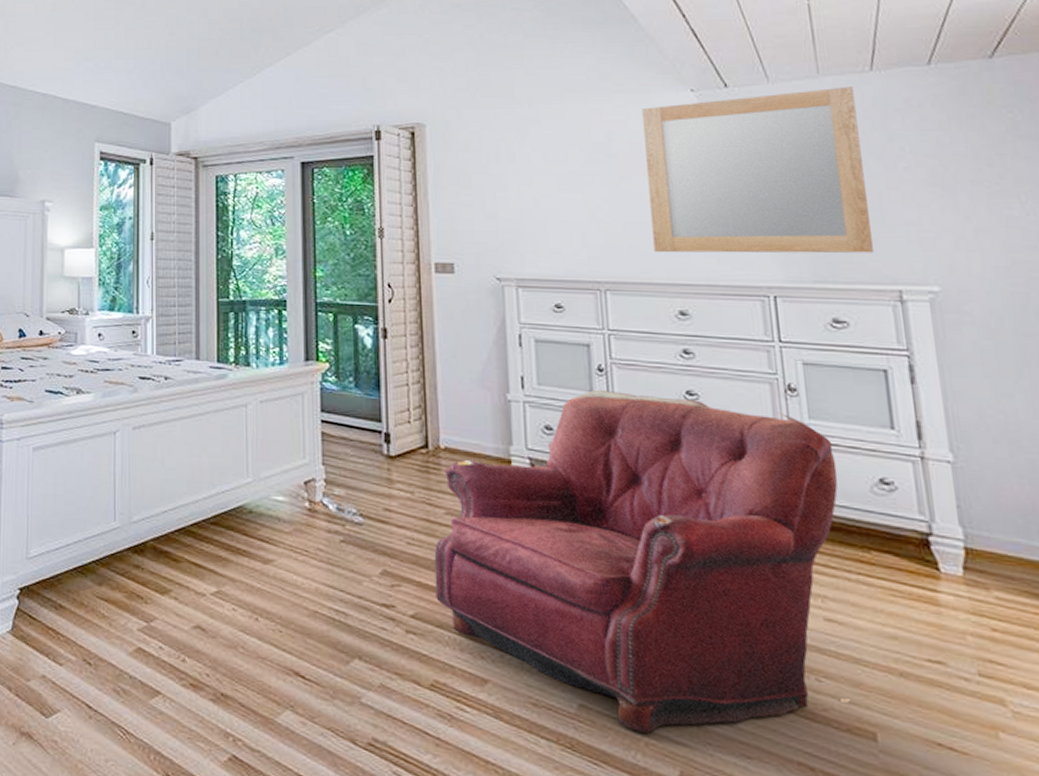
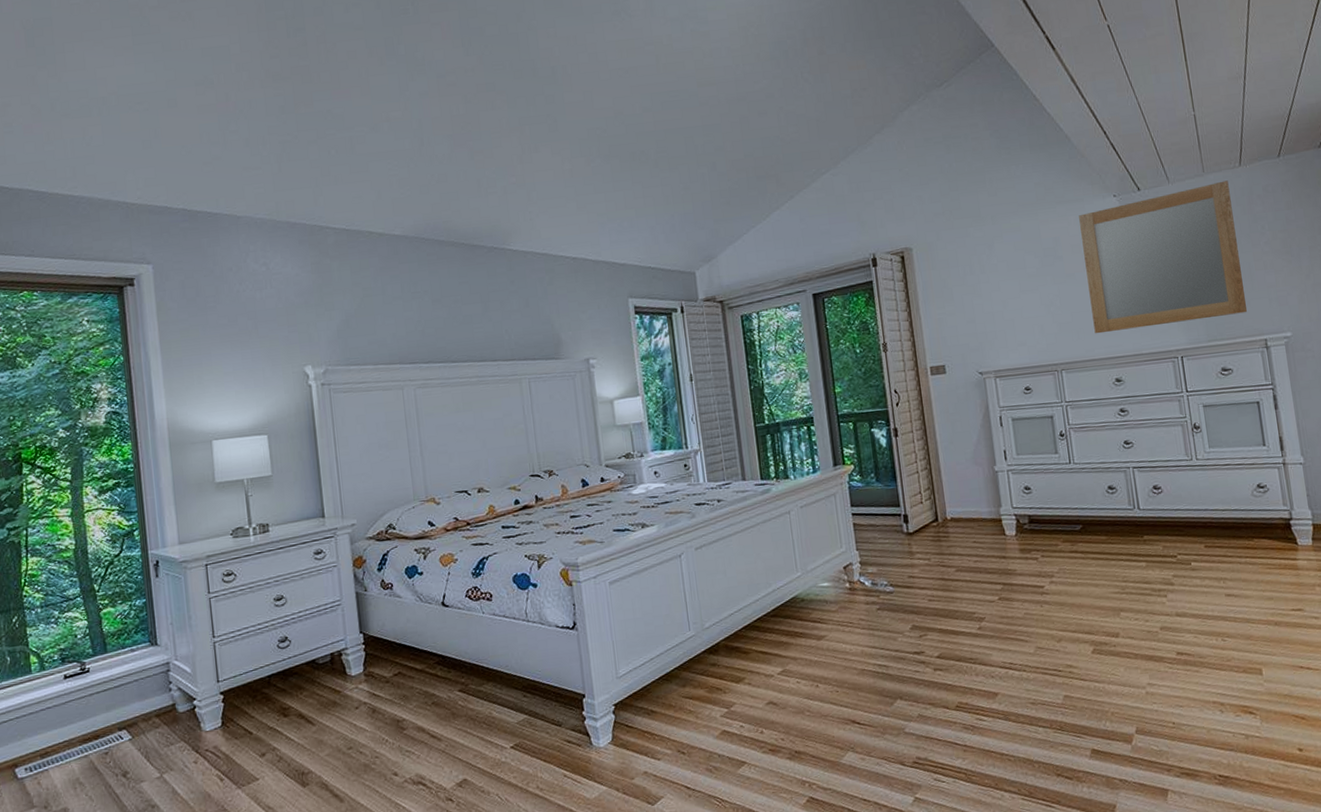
armchair: present [434,389,838,733] -> none [950,446,1231,706]

